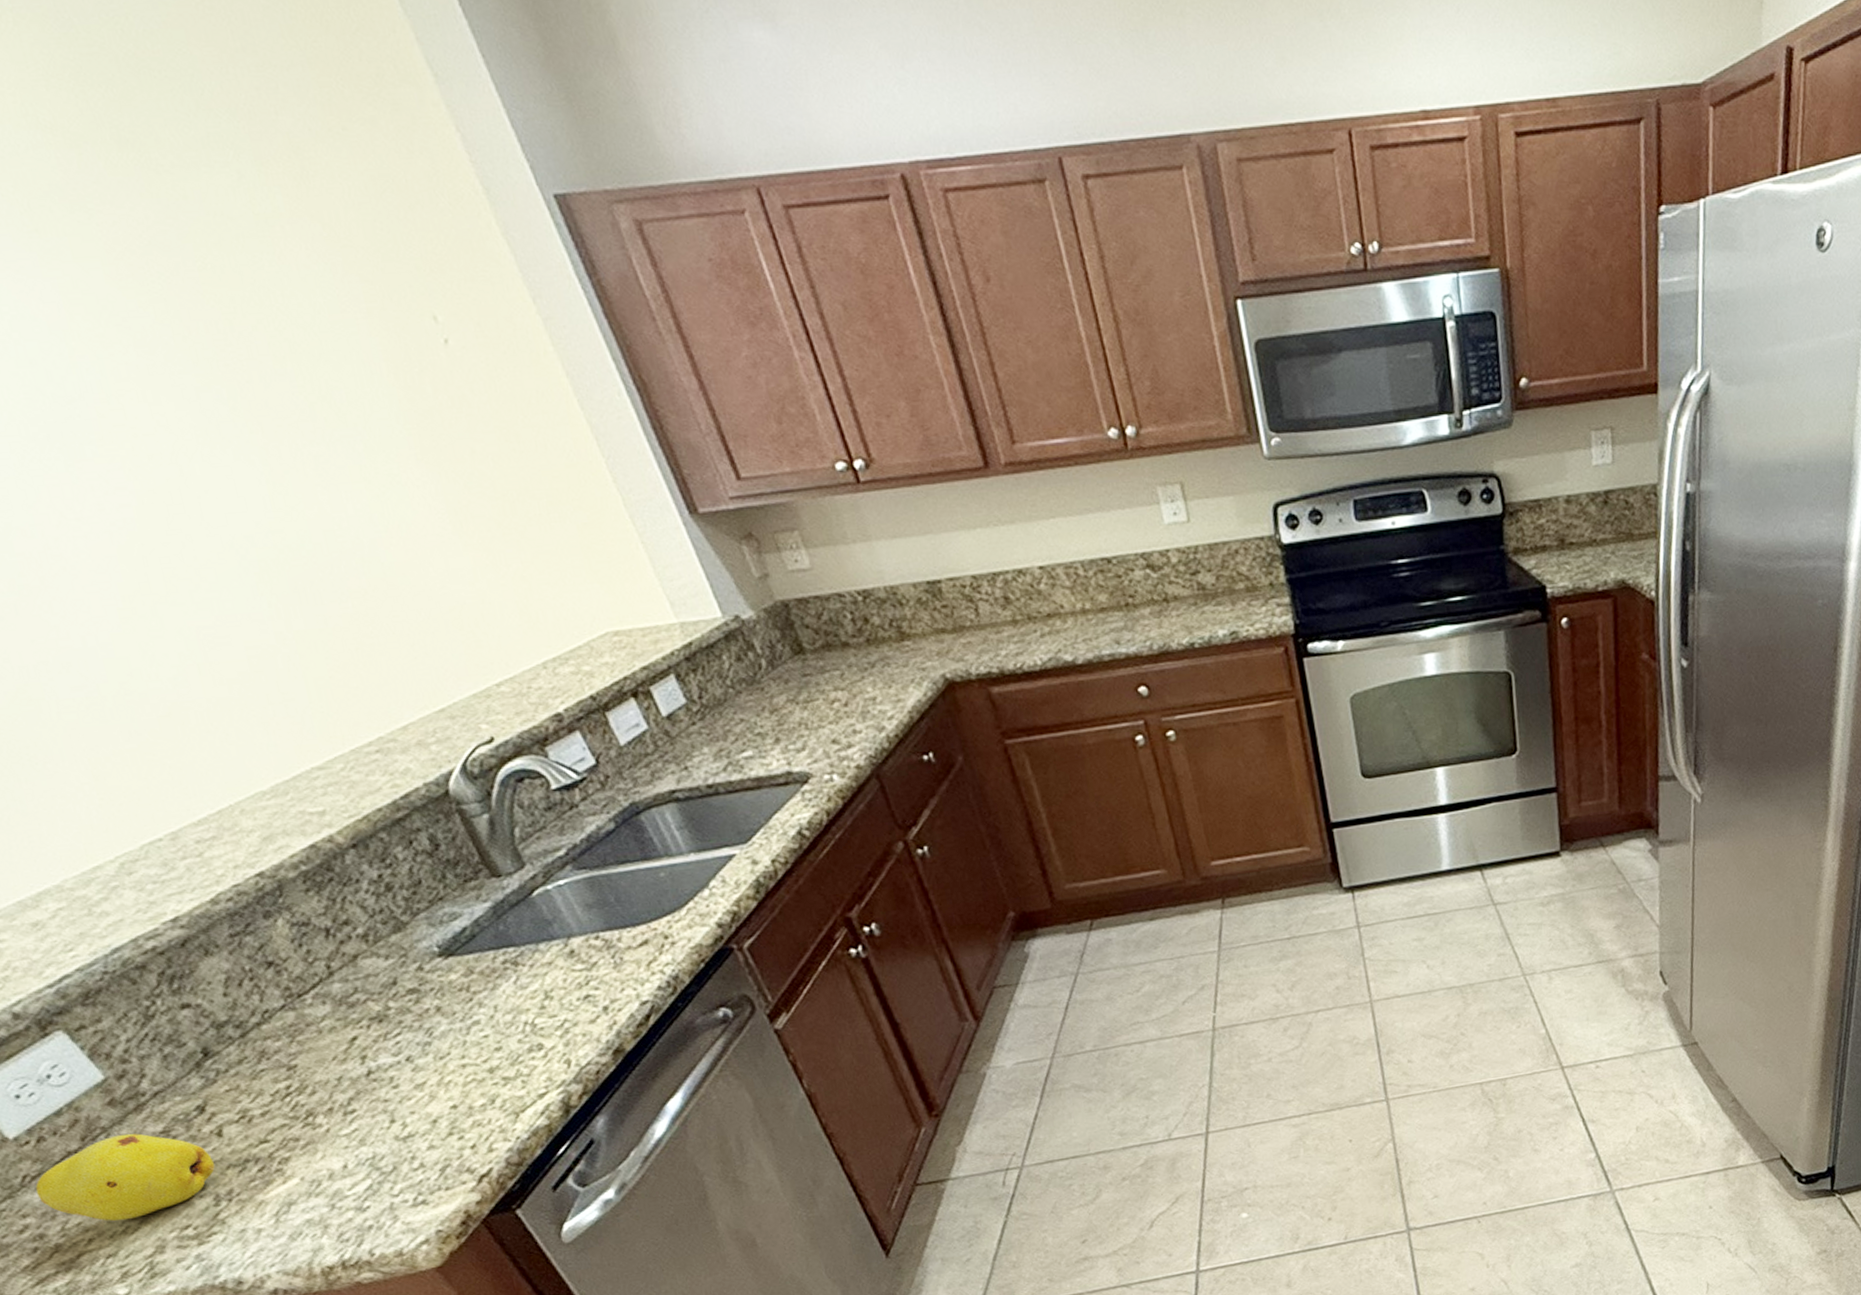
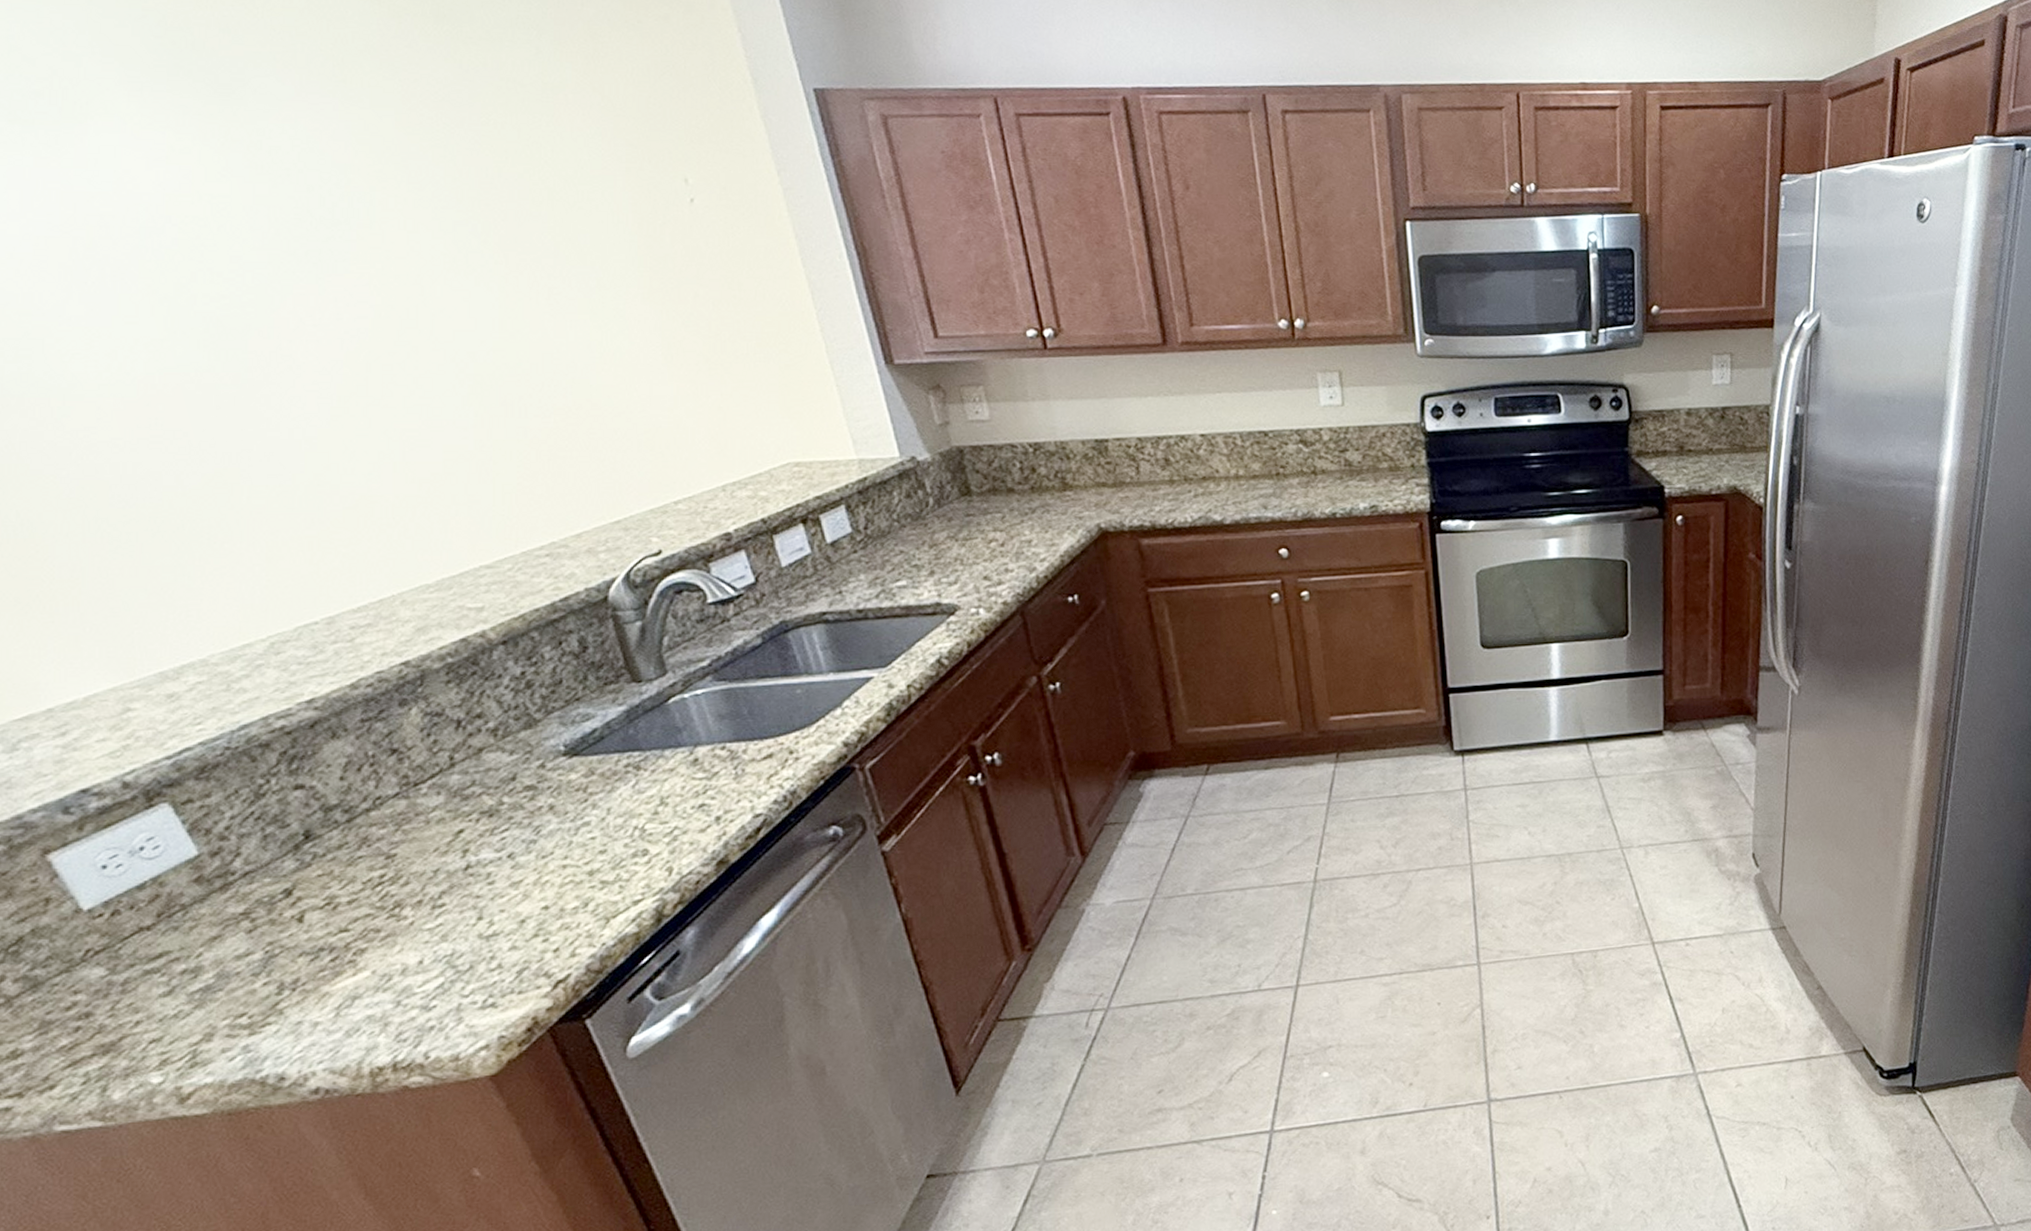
fruit: present [35,1133,215,1222] -> none [95,912,287,1004]

